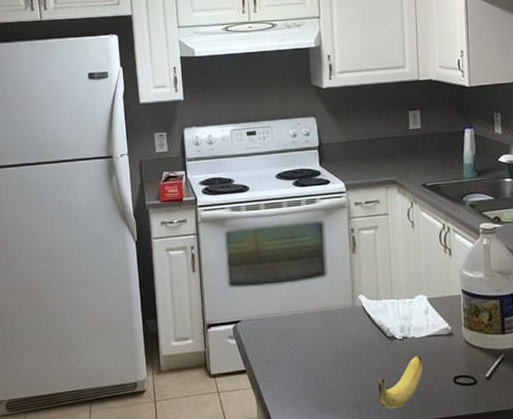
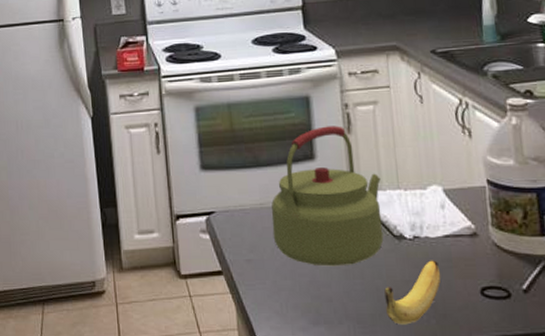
kettle: none [288,247,379,364] -> present [271,126,384,267]

